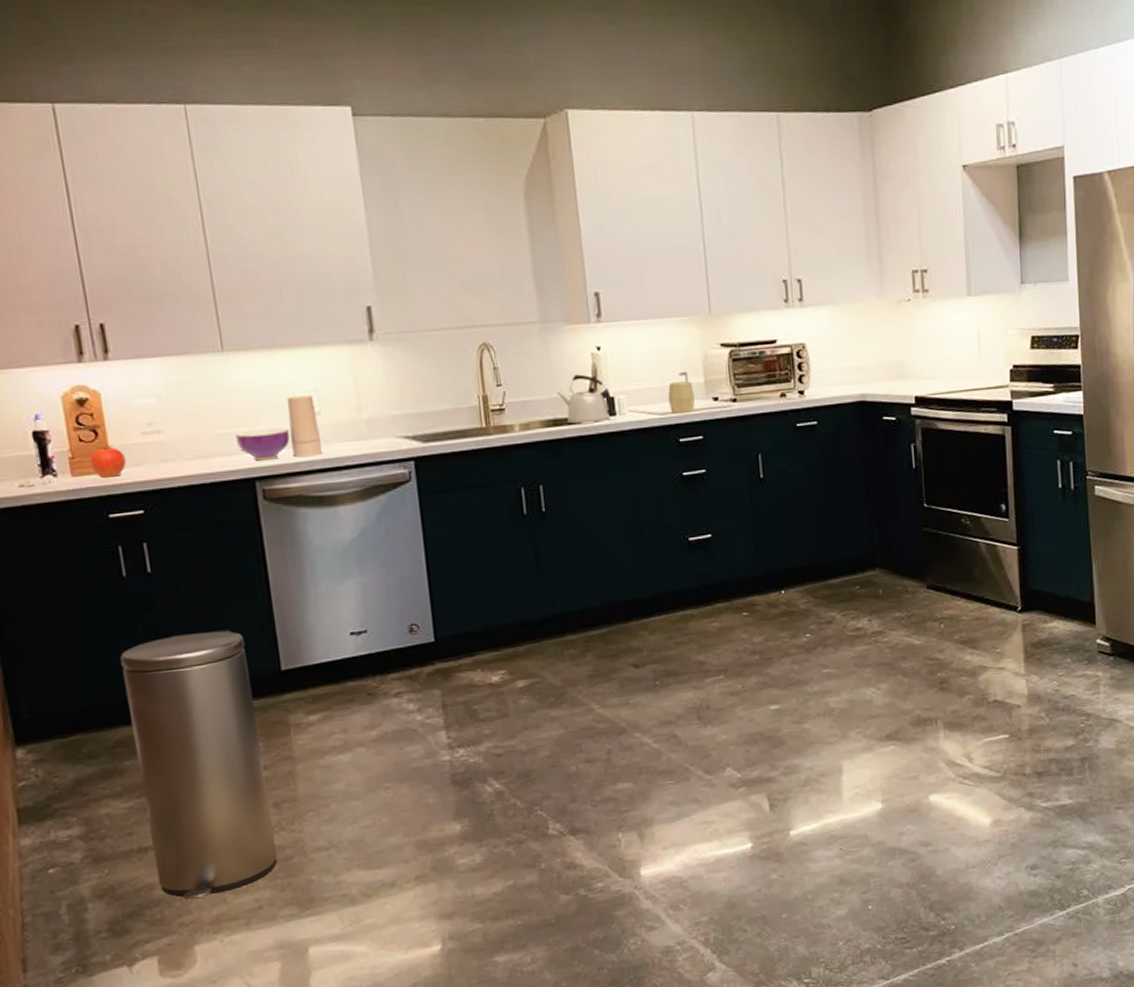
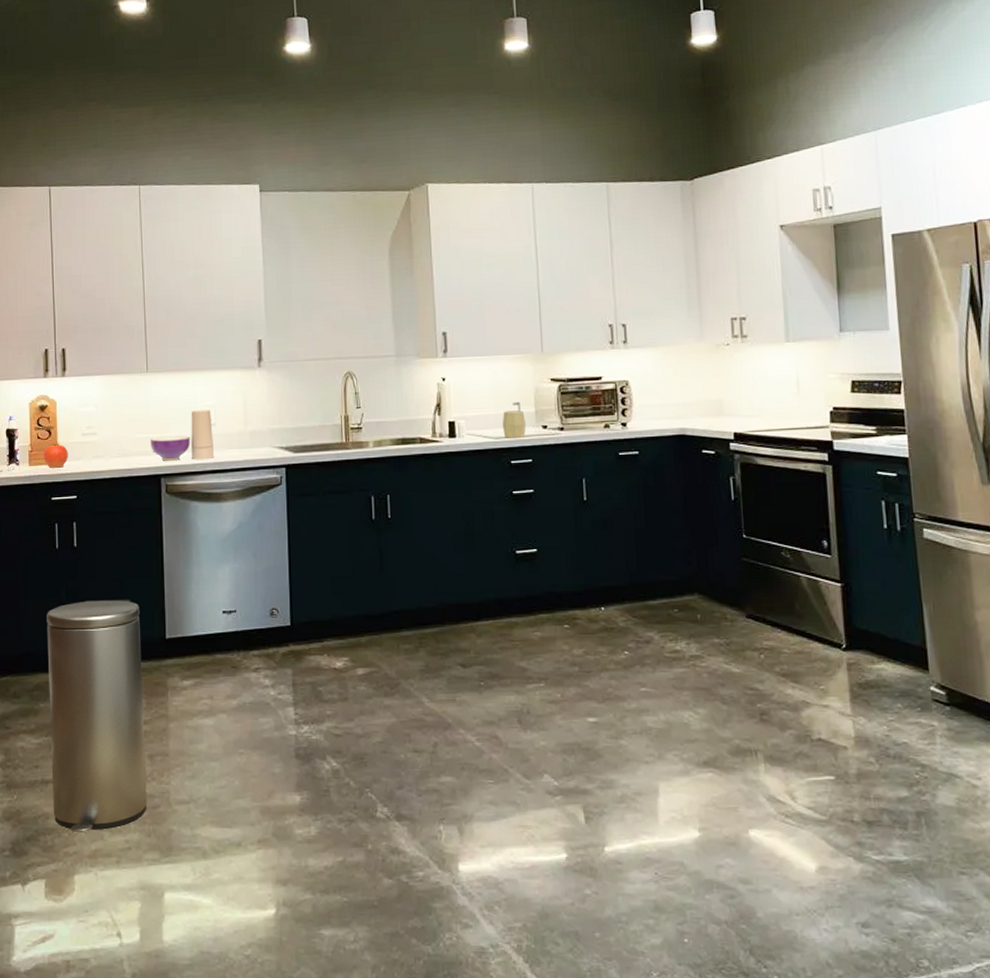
kettle: present [557,374,615,425] -> none [407,401,455,445]

